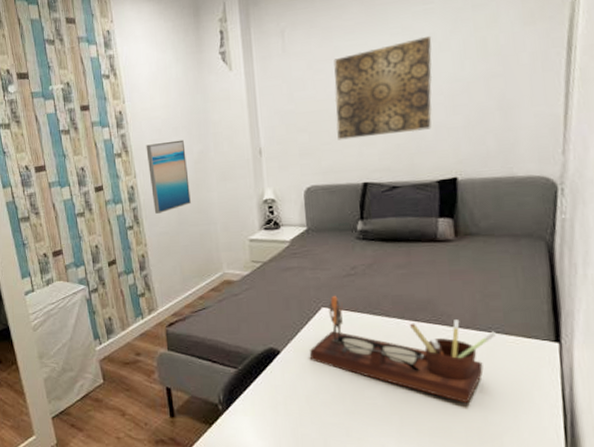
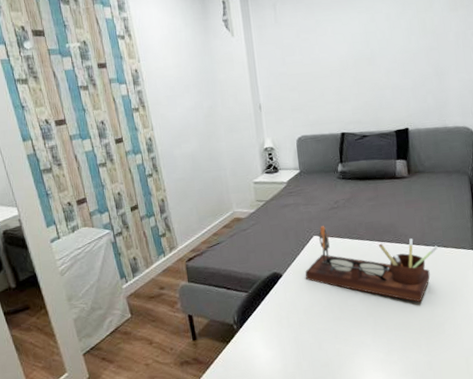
wall art: present [146,139,191,214] -> none [161,96,203,162]
wall art: present [334,35,433,140] -> none [316,15,390,98]

